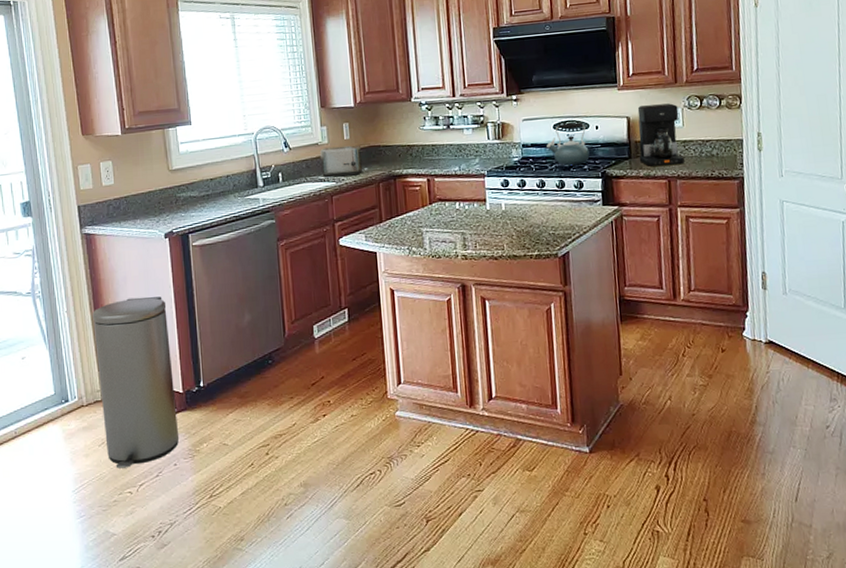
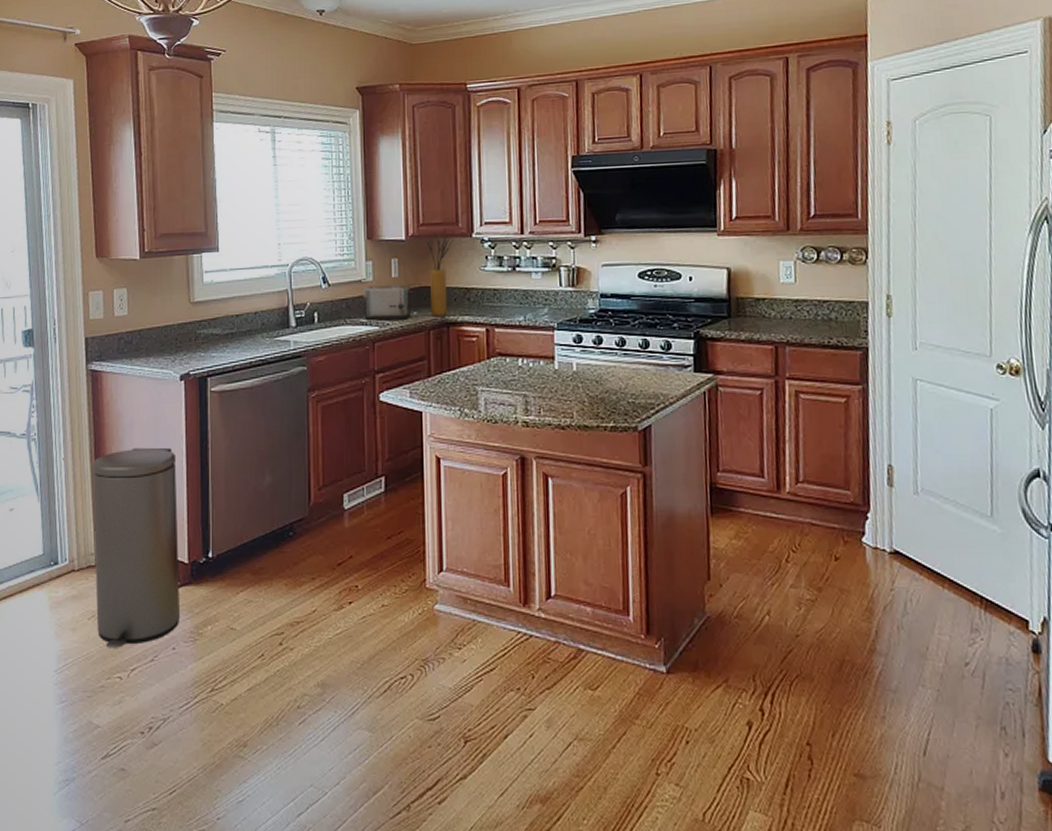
vase: none [372,95,396,171] -> present [426,228,454,317]
kettle: present [547,122,590,166] -> none [629,271,681,323]
coffee maker: present [637,103,685,167] -> none [740,254,796,329]

